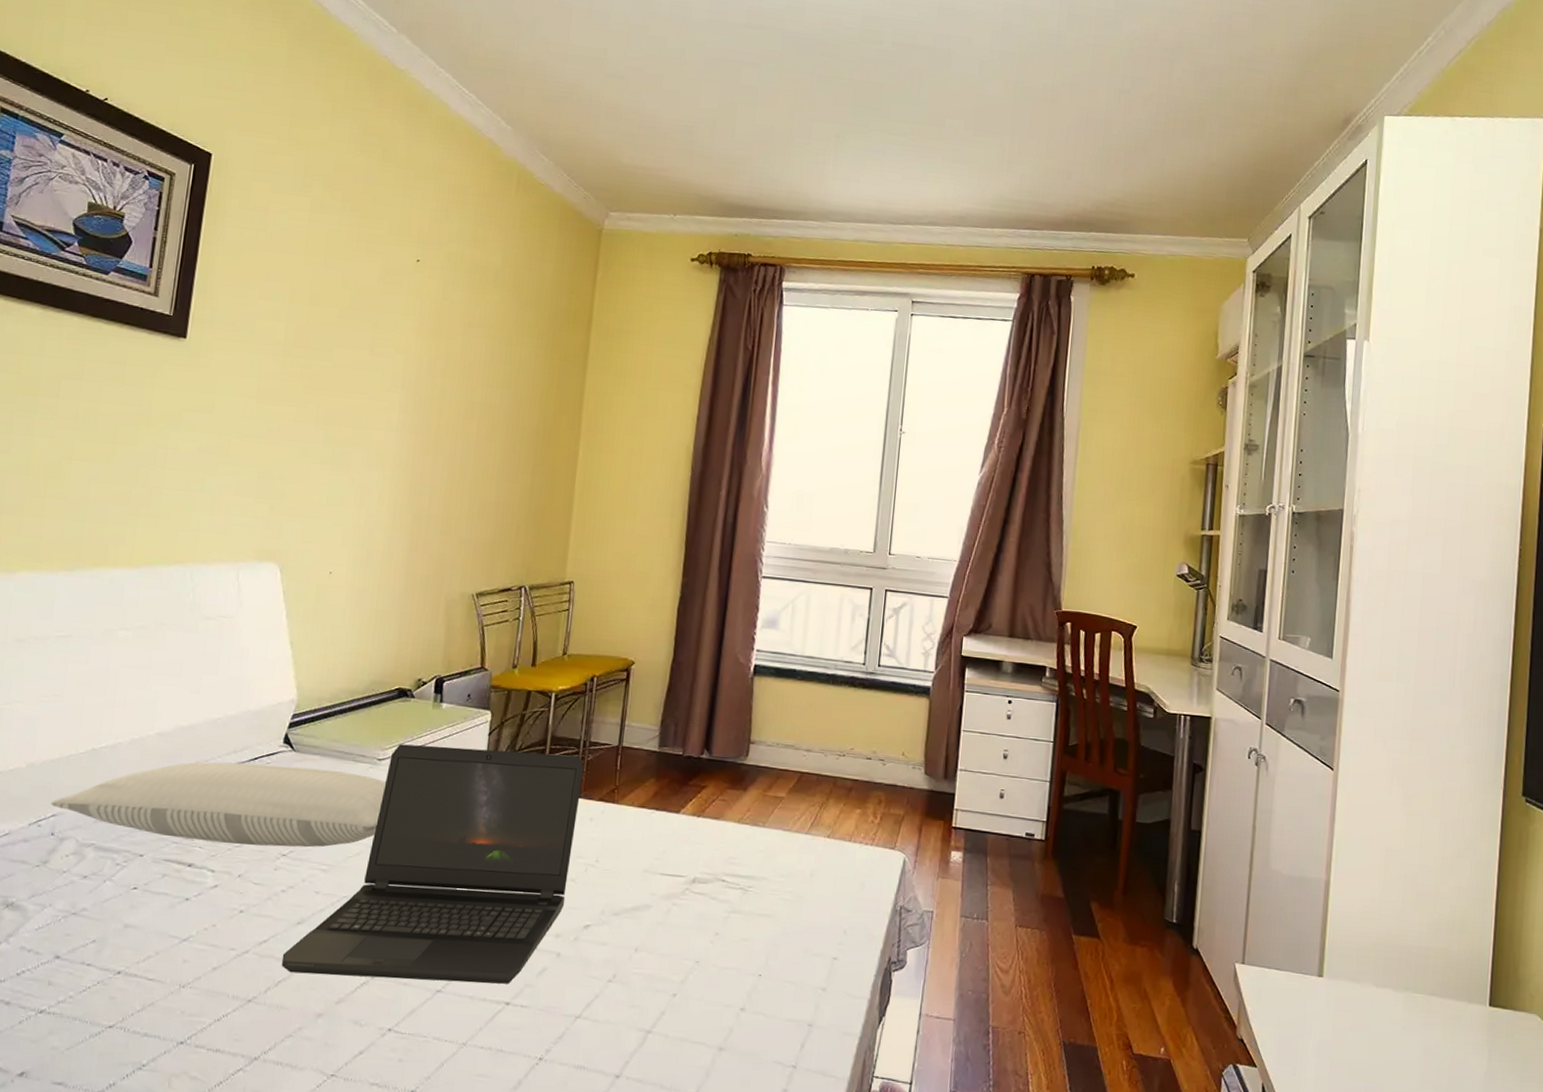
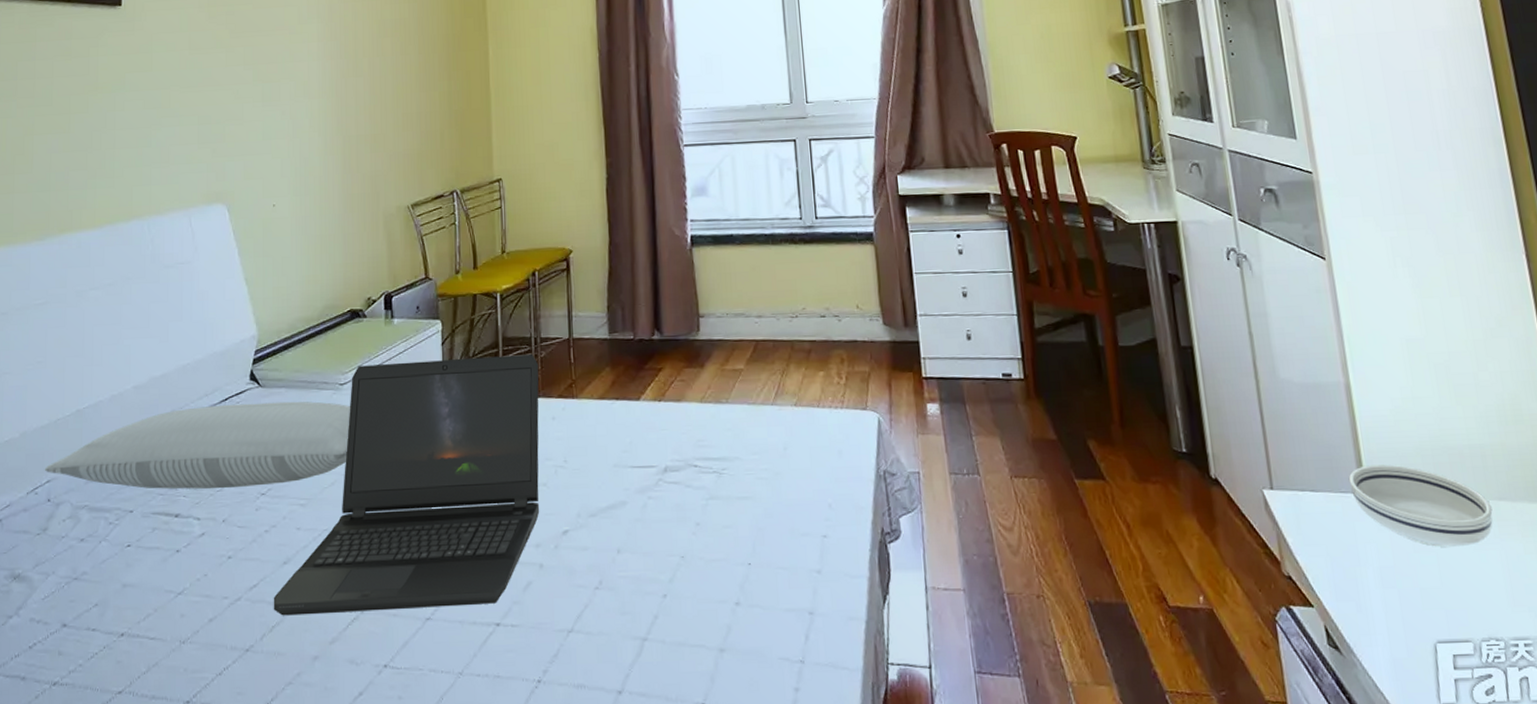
bowl: none [1310,953,1424,1031] -> present [1348,464,1493,547]

